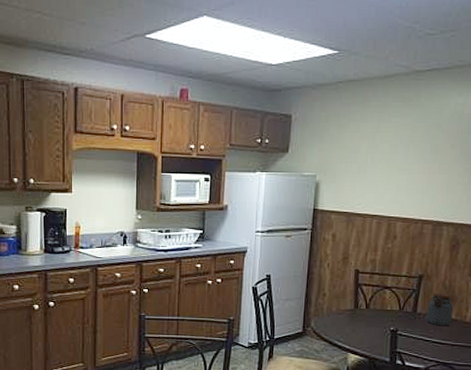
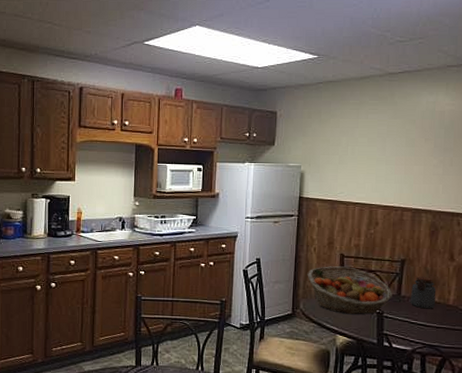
fruit basket: none [319,282,408,333] -> present [307,266,392,315]

